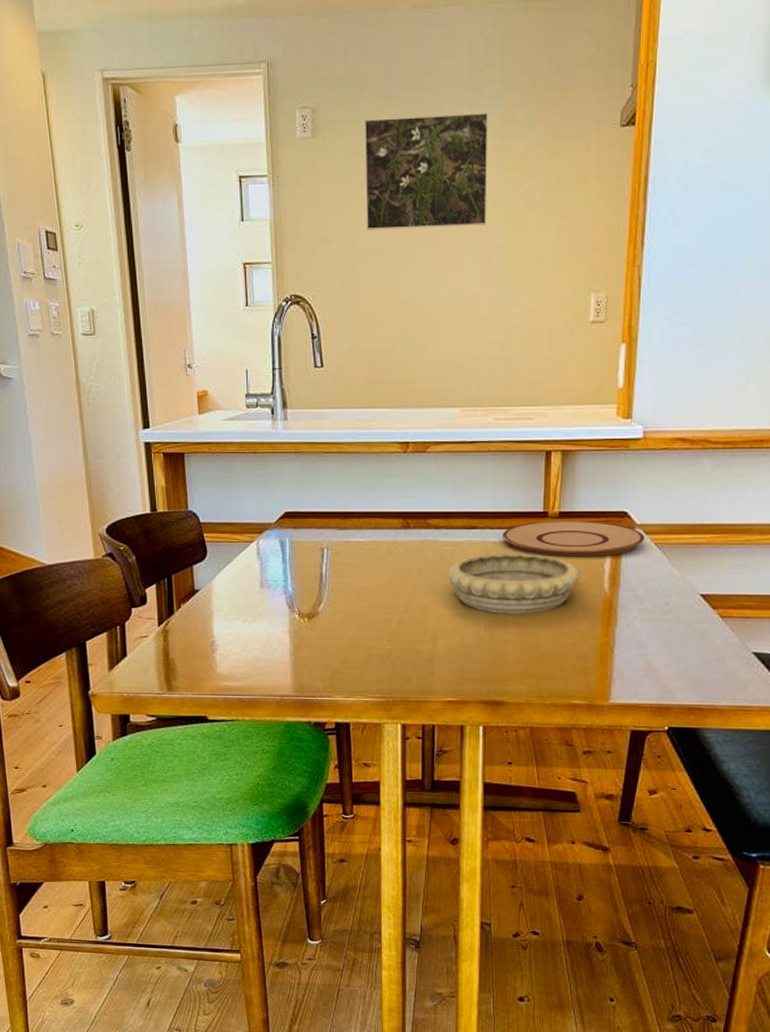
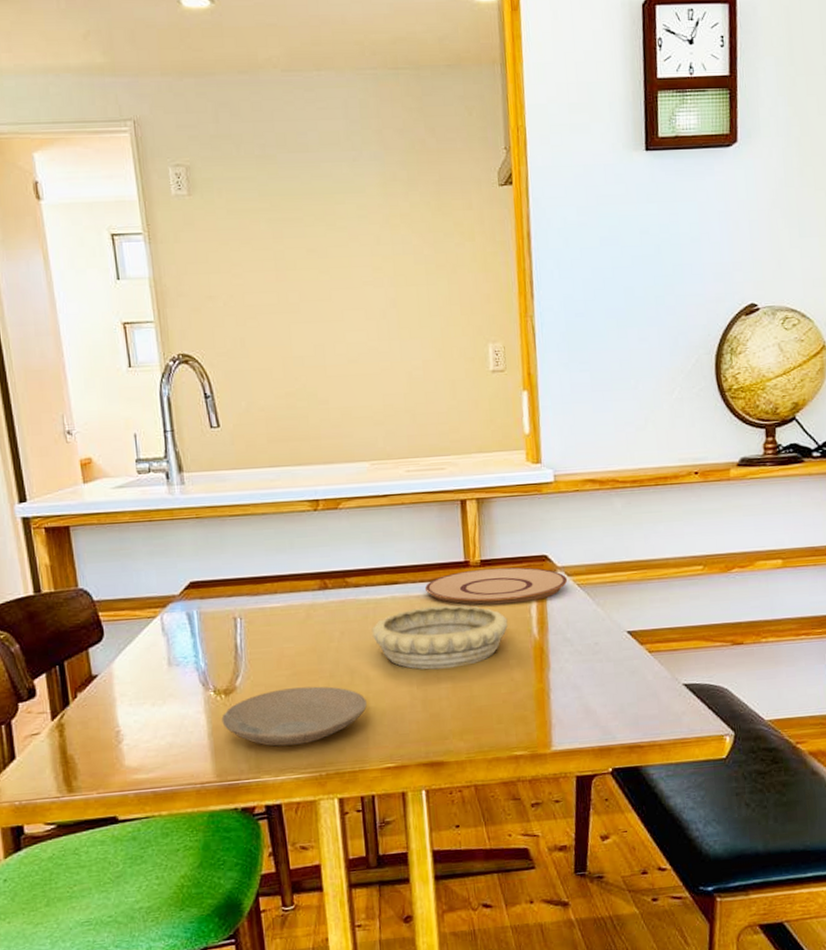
plate: none [303,618,436,671] -> present [221,686,367,747]
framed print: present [364,112,489,230] -> none [242,172,378,287]

